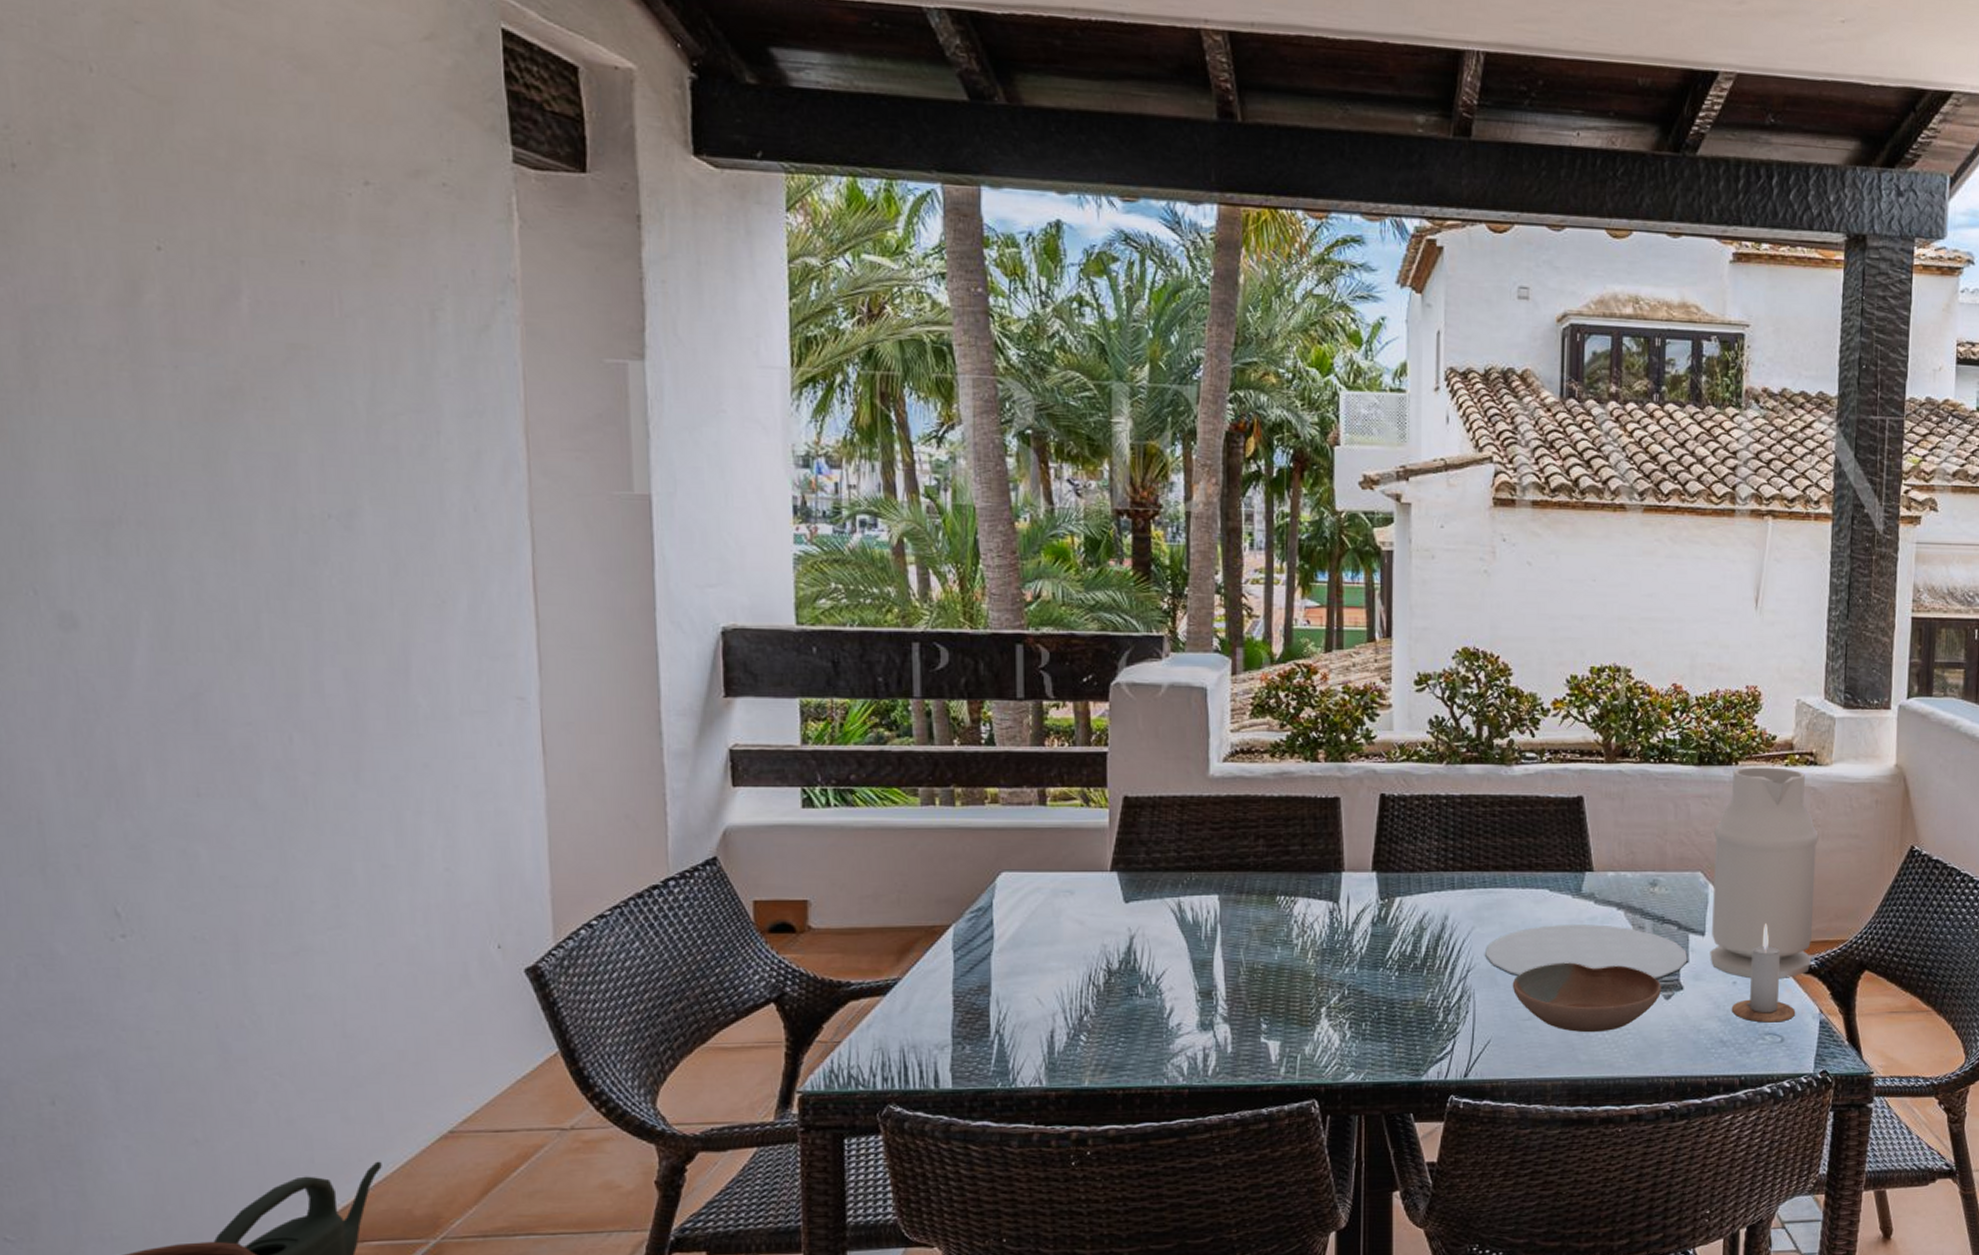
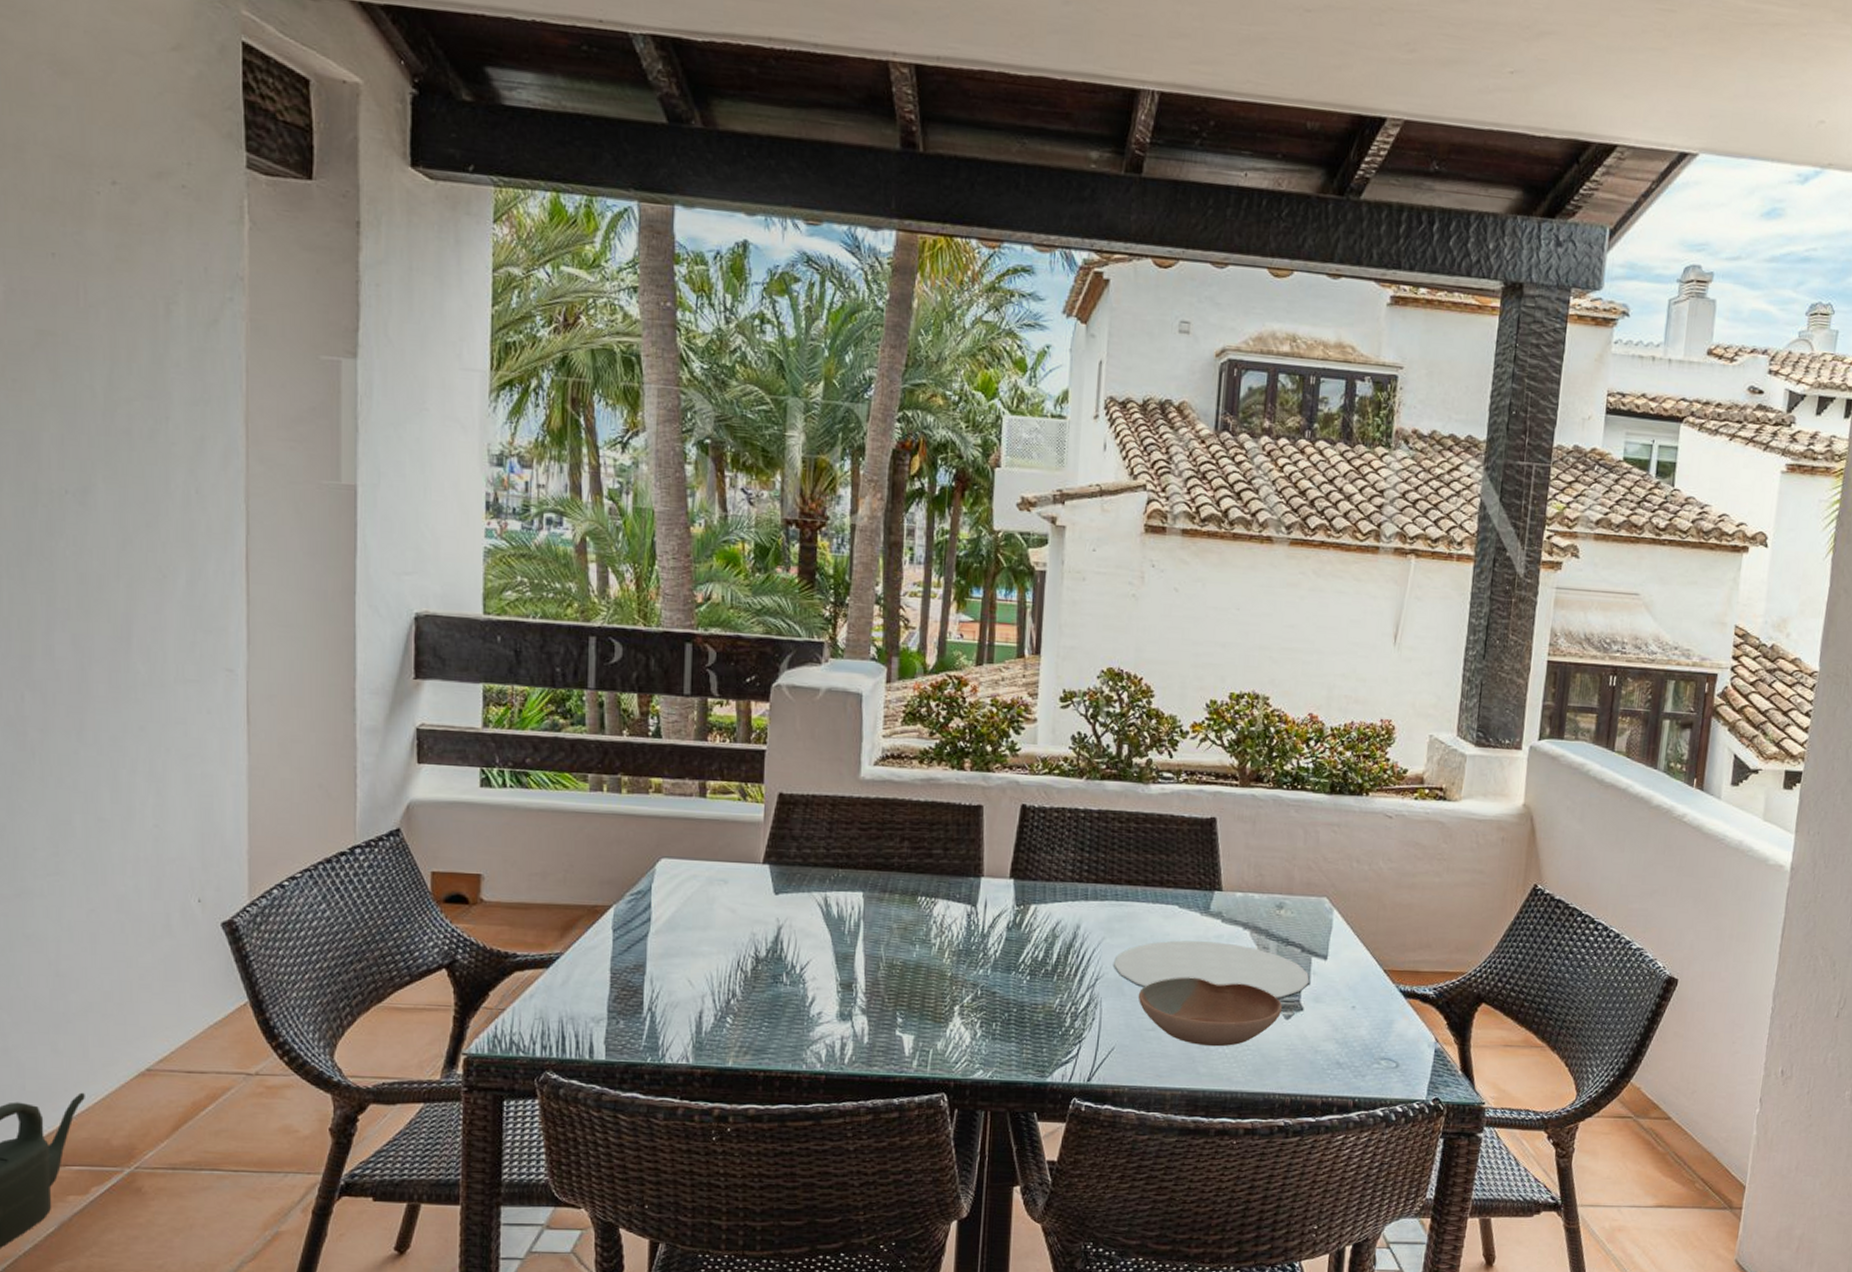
water jug: present [1710,767,1819,978] -> none [1331,798,1444,1006]
candle: present [1732,923,1796,1023] -> none [1350,951,1412,1048]

